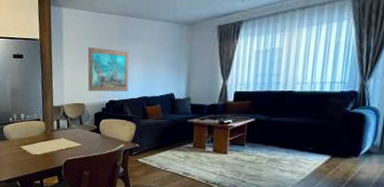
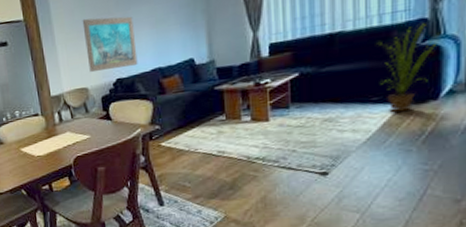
house plant: none [317,95,363,163] -> present [381,23,438,113]

